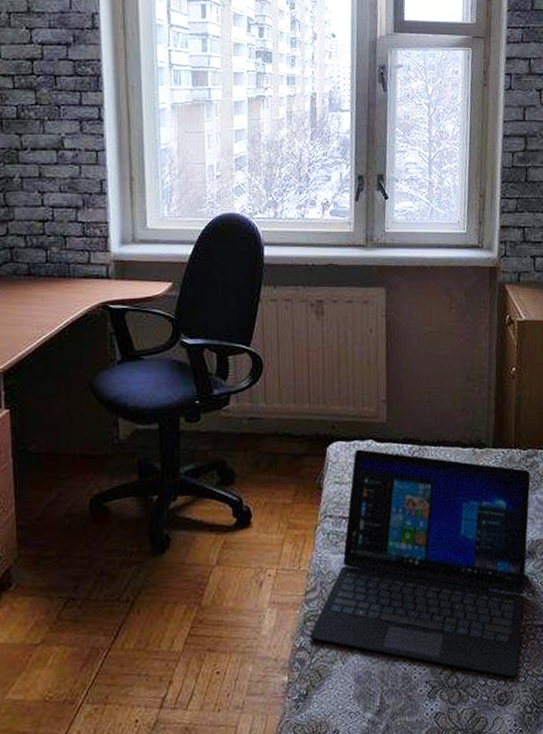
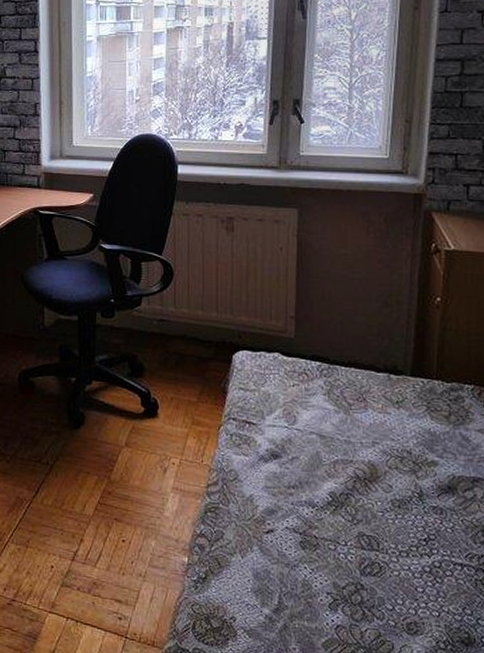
laptop: present [310,449,531,678] -> none [210,360,454,610]

